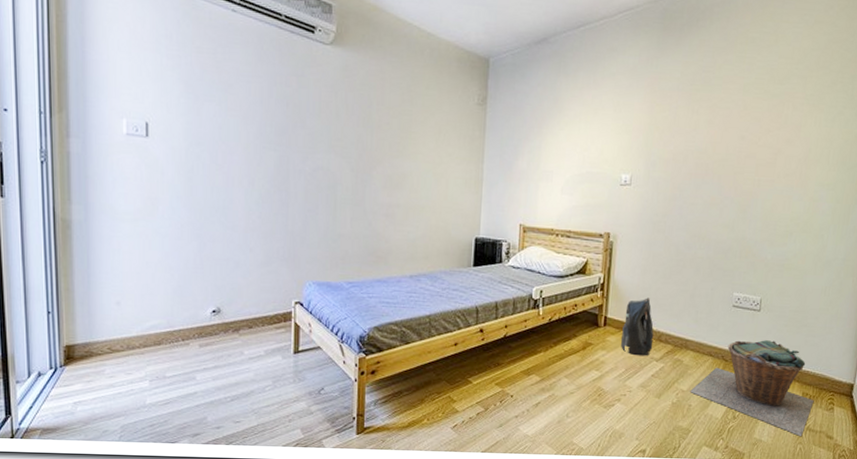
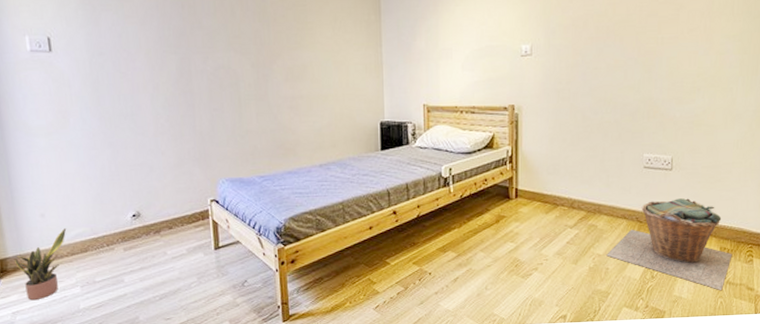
potted plant: none [83,318,142,392] -> present [14,228,67,301]
backpack: present [621,297,654,356] -> none [534,166,566,225]

